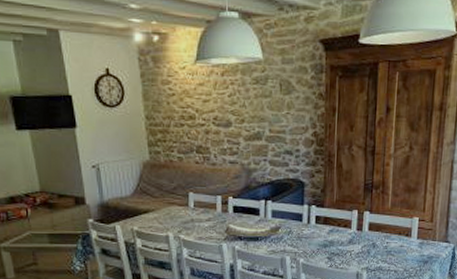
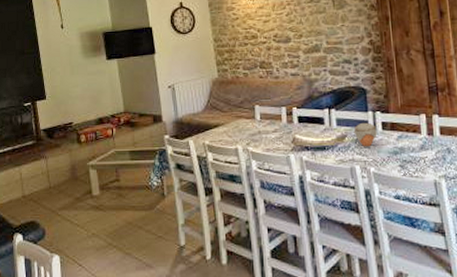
jar: none [287,215,310,239] -> present [353,122,377,147]

